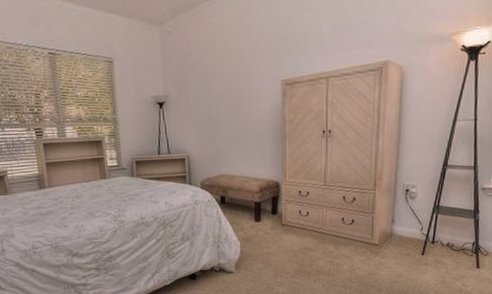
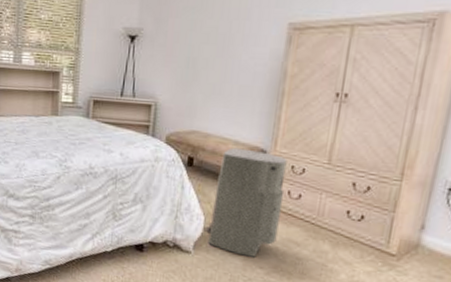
air purifier: none [242,183,297,267] -> present [204,147,288,257]

